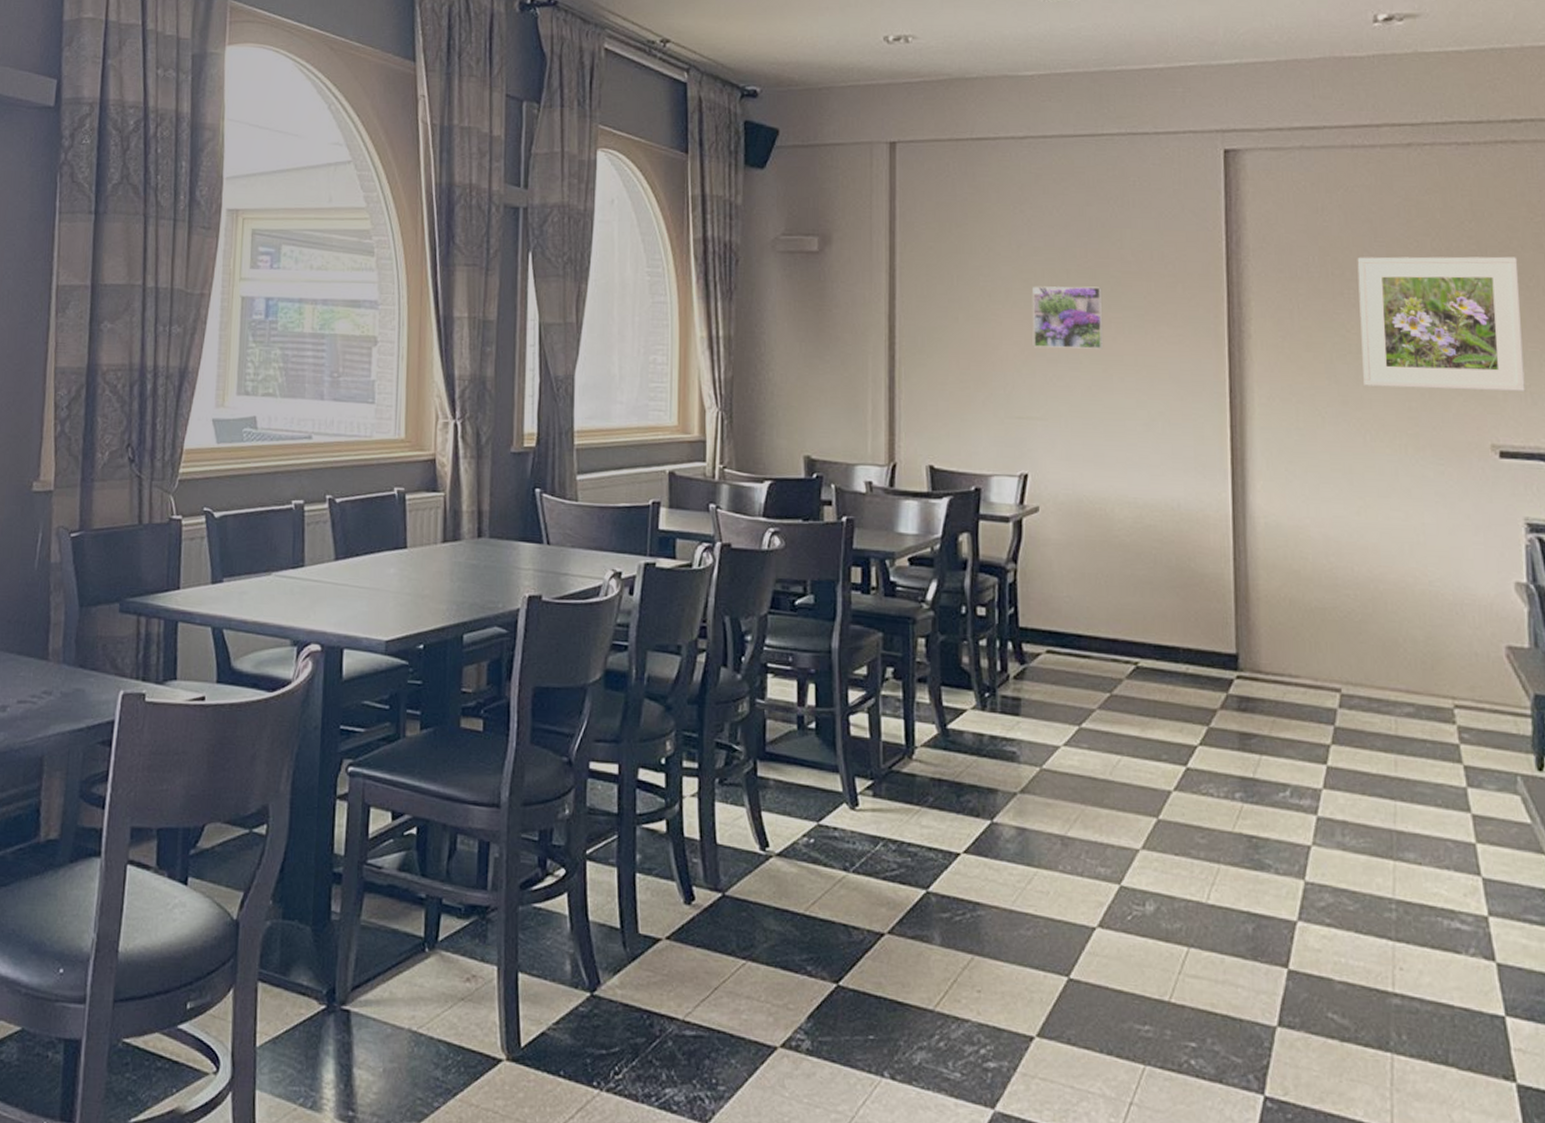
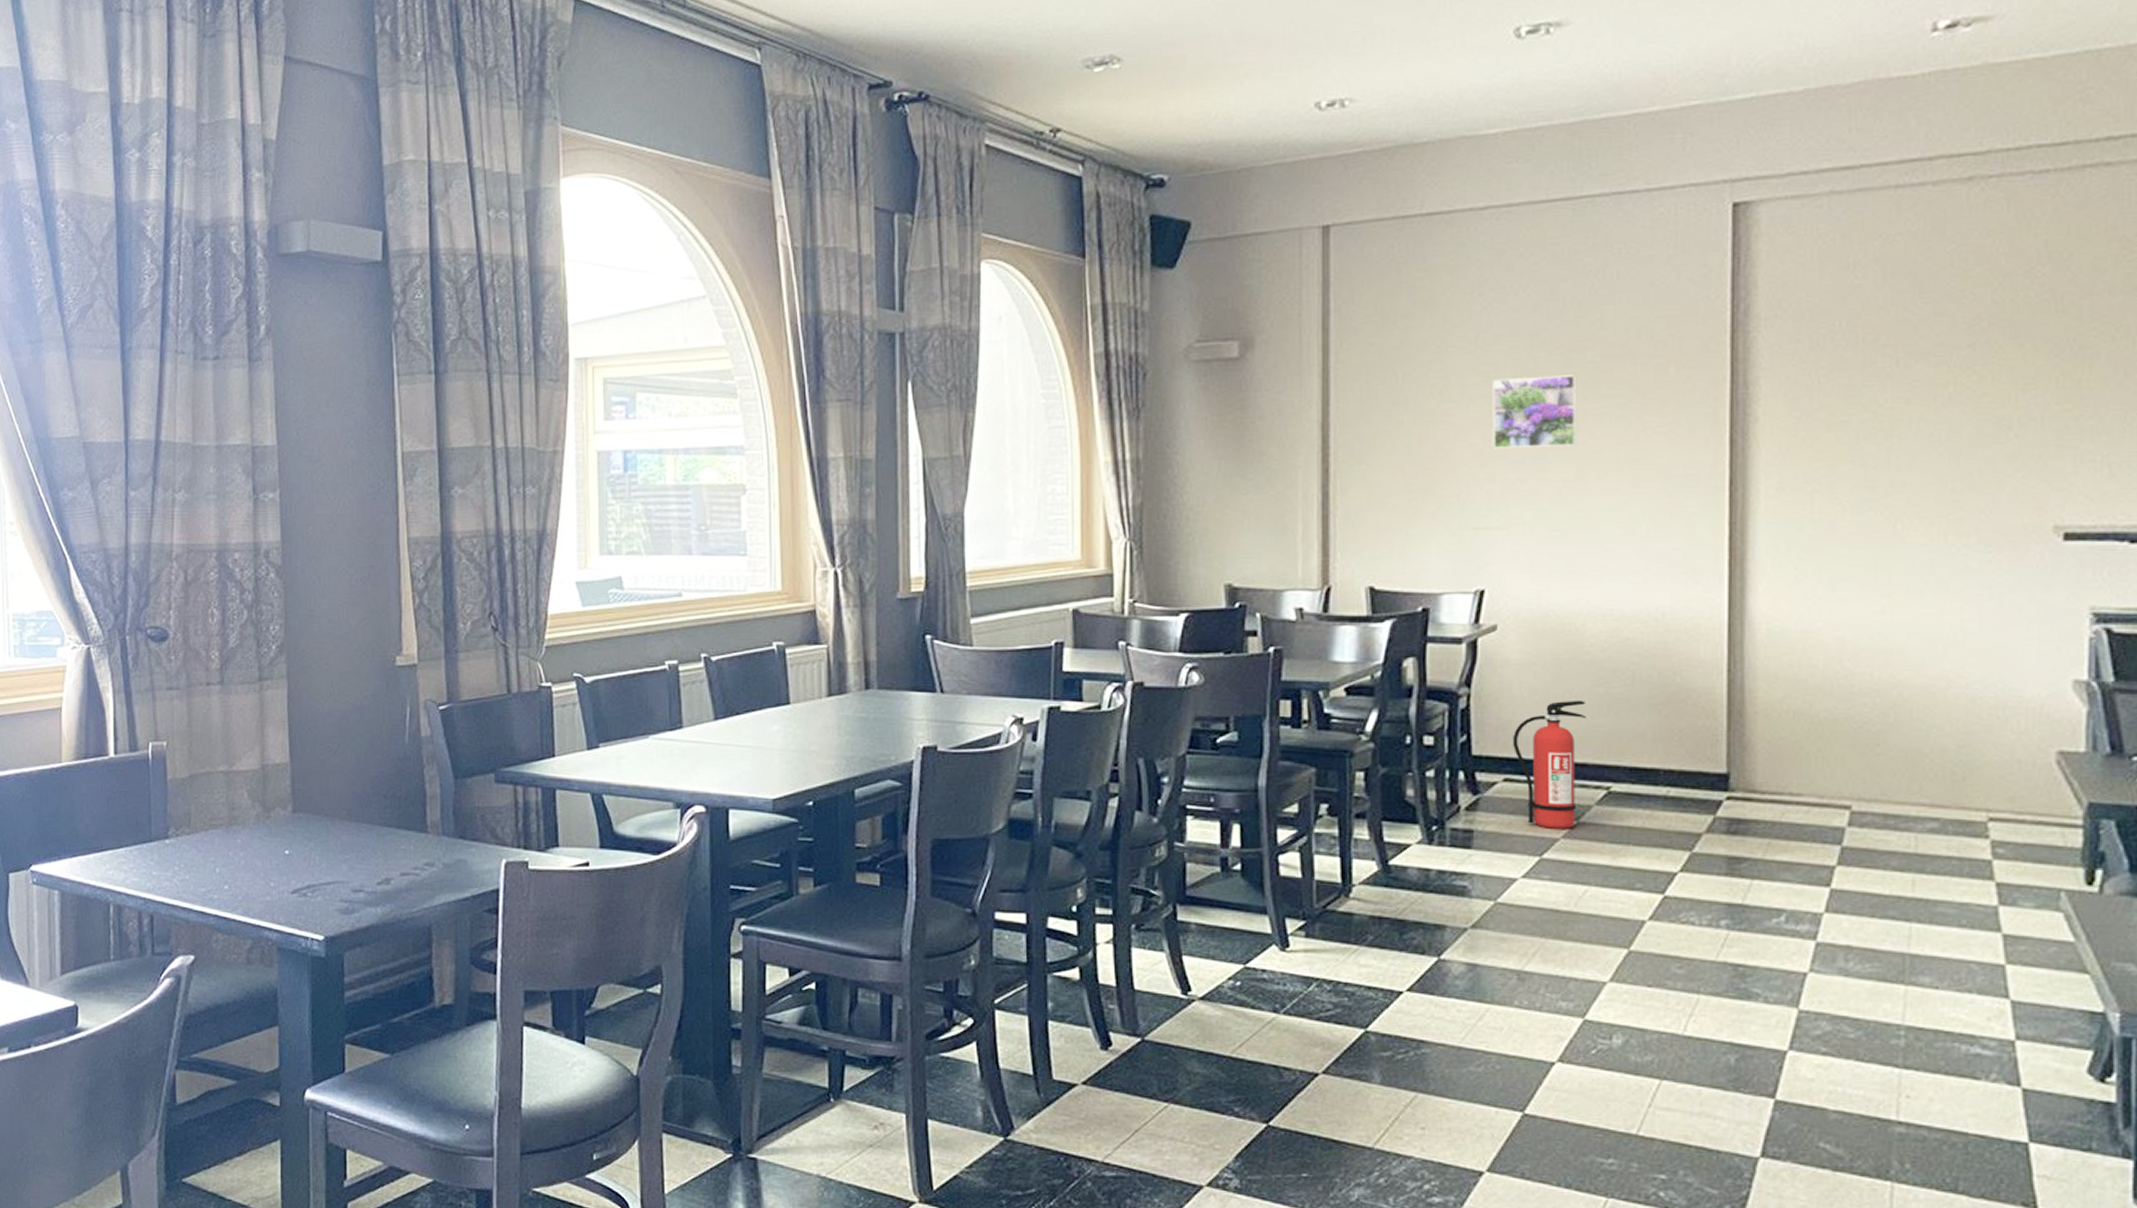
fire extinguisher: none [1054,579,1116,701] -> present [1513,700,1586,829]
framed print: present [1357,256,1526,391] -> none [1895,304,2103,468]

